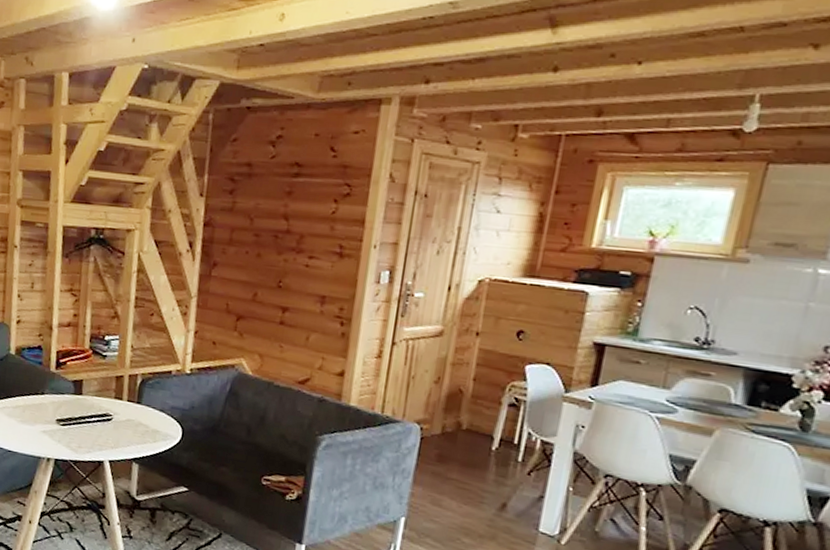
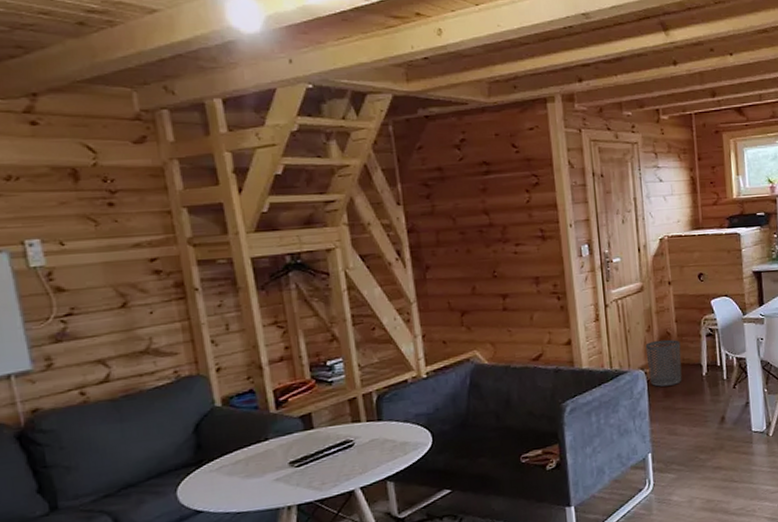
waste bin: none [423,395,473,452] -> present [645,339,682,387]

